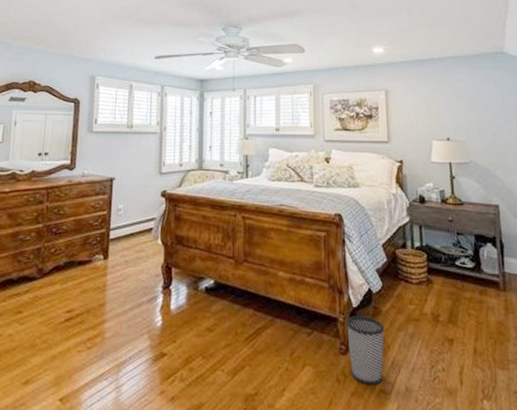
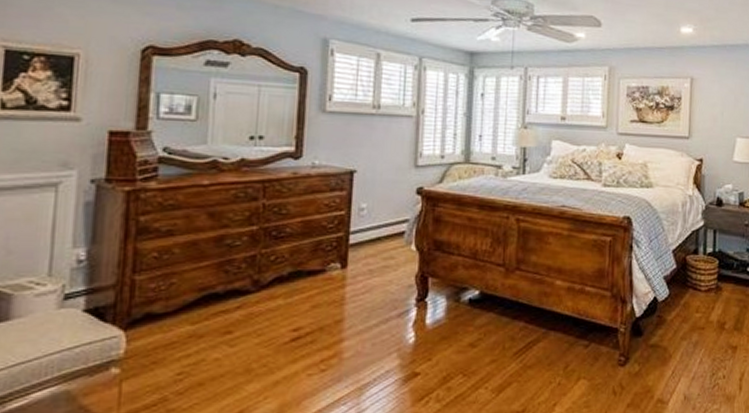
wastebasket: present [346,316,385,385] -> none [627,325,668,396]

